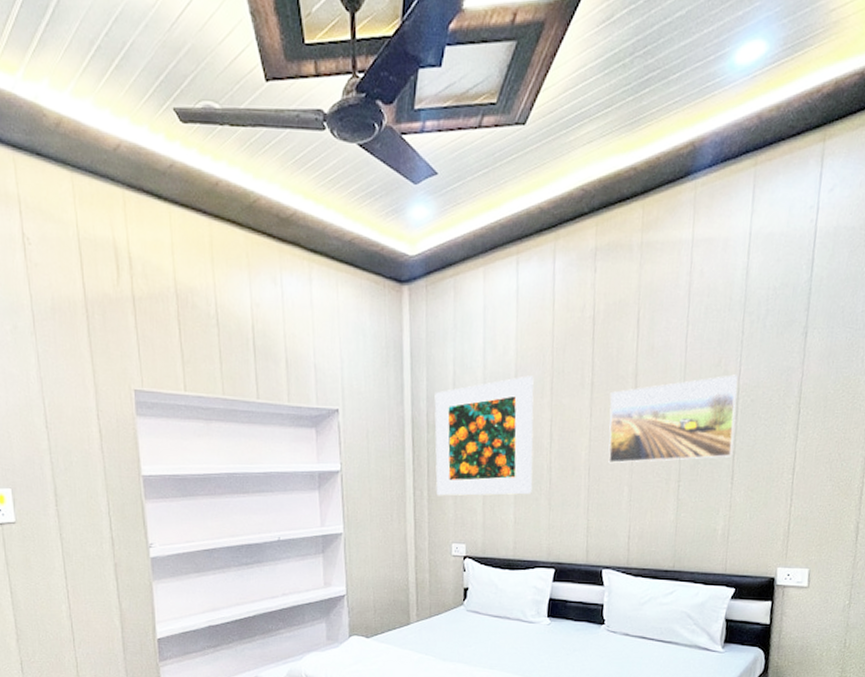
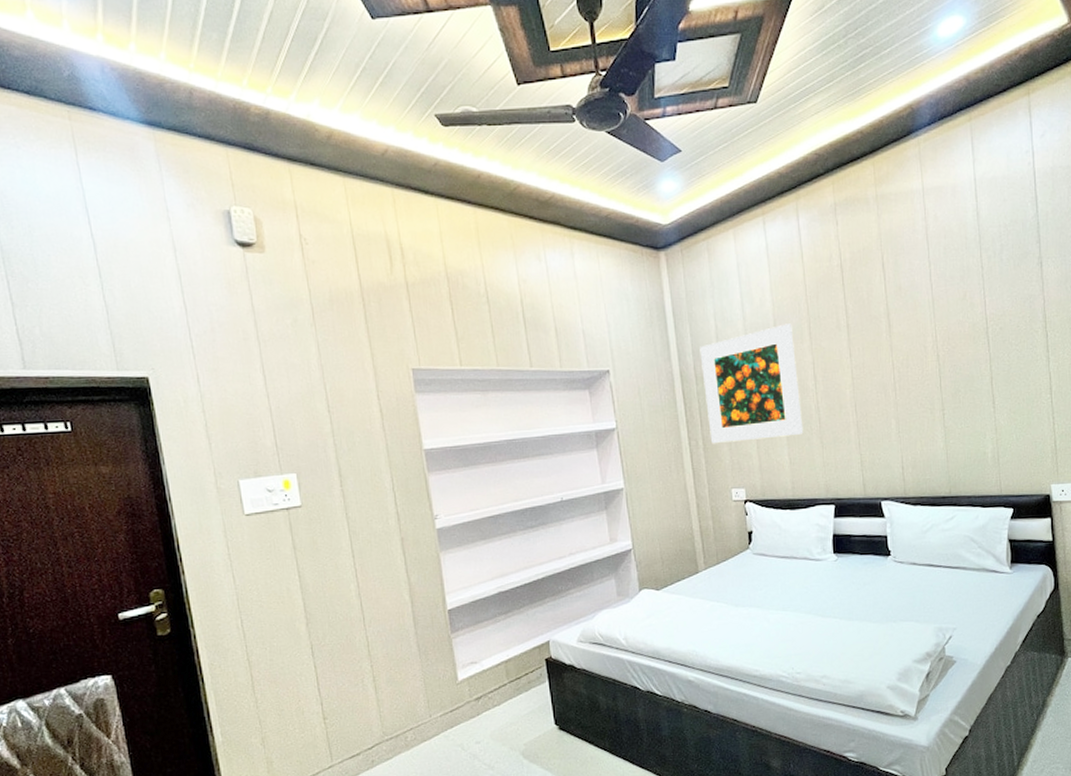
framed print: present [608,374,739,464] -> none [866,306,991,399]

